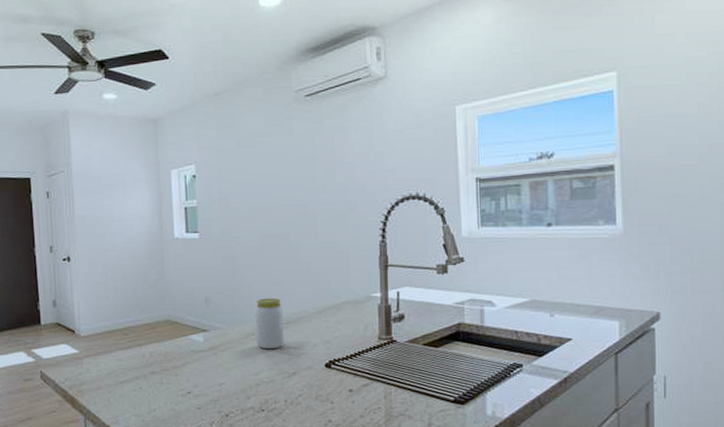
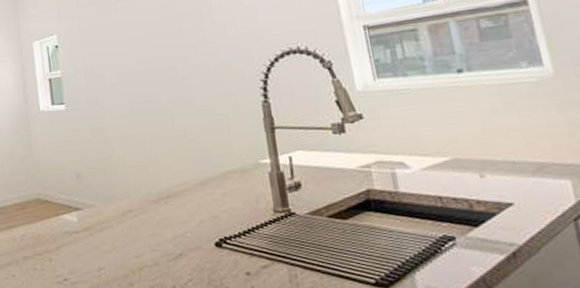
jar: present [255,298,284,349] -> none [131,169,166,228]

